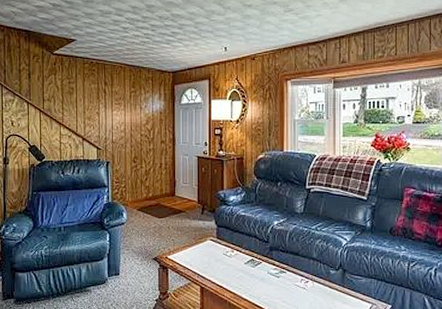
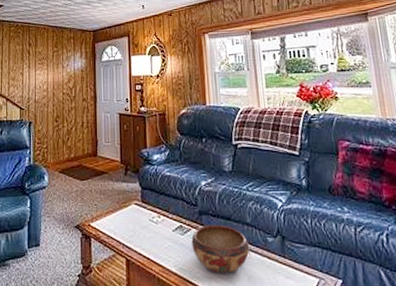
decorative bowl: none [261,259,314,300] -> present [191,224,250,274]

